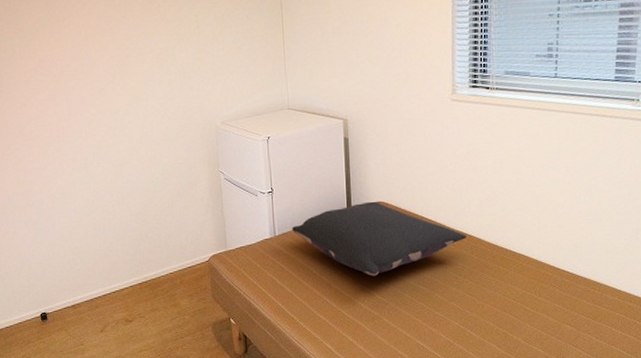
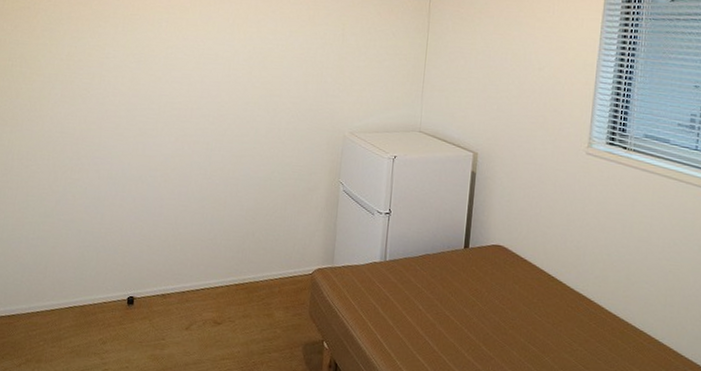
pillow: present [292,201,466,276] -> none [404,242,586,325]

